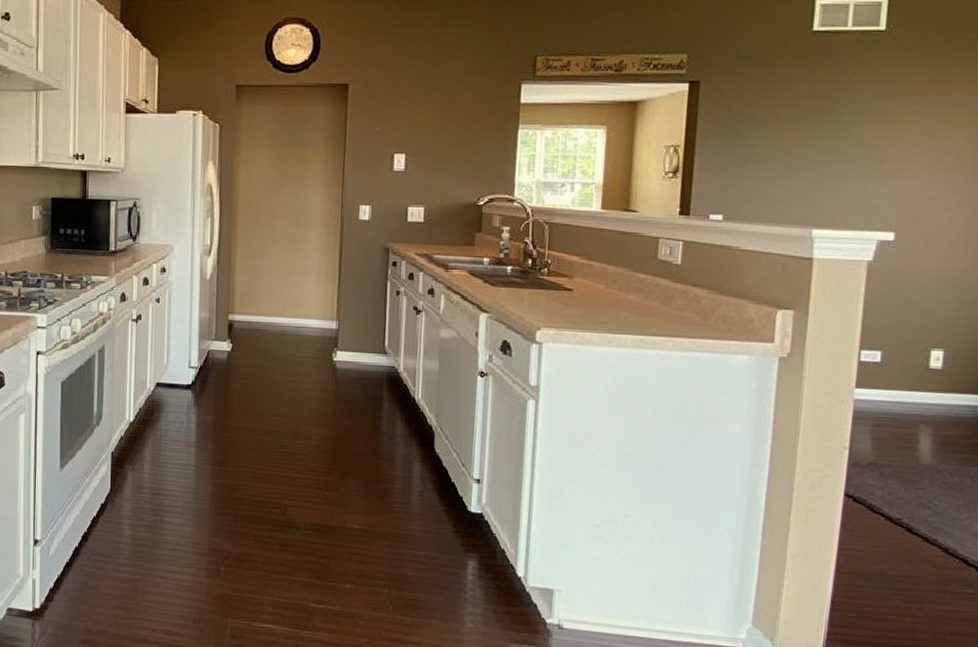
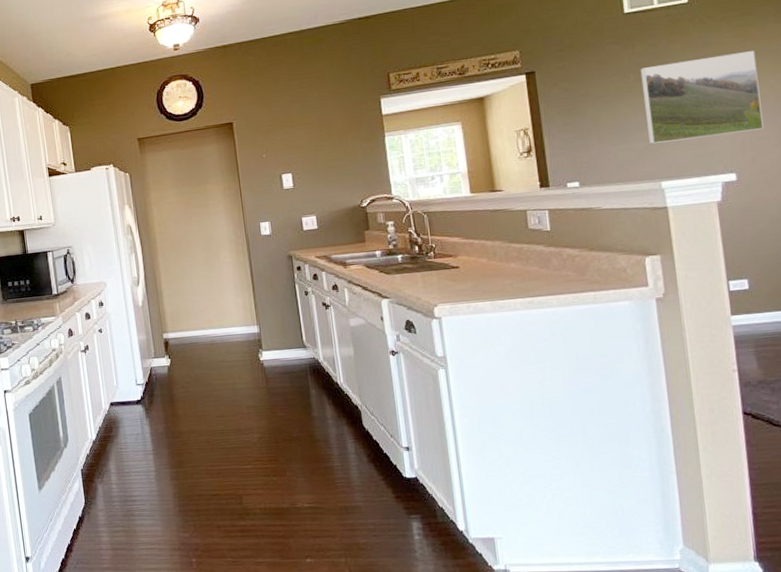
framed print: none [809,96,946,188] -> present [640,51,764,144]

